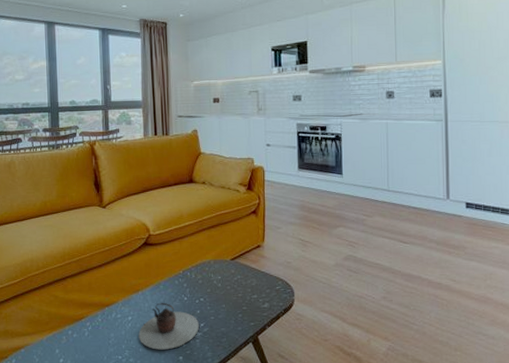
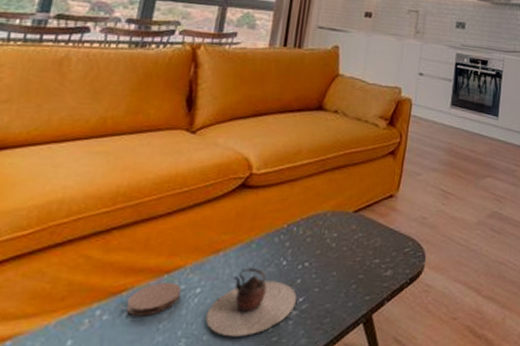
coaster: none [86,312,119,335] -> present [125,281,182,317]

